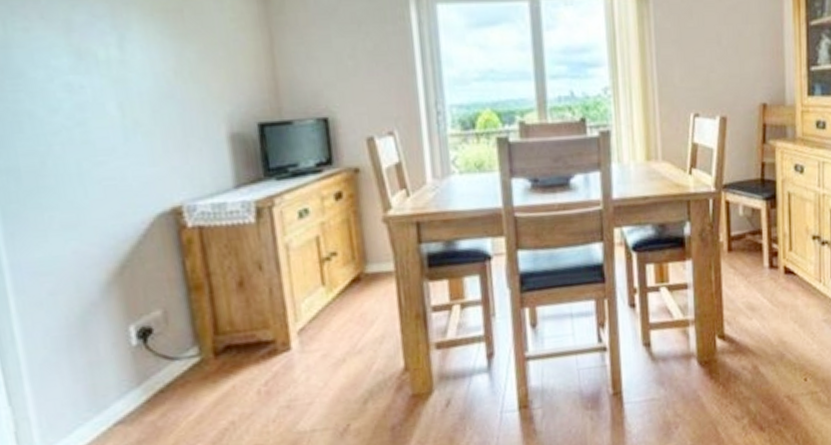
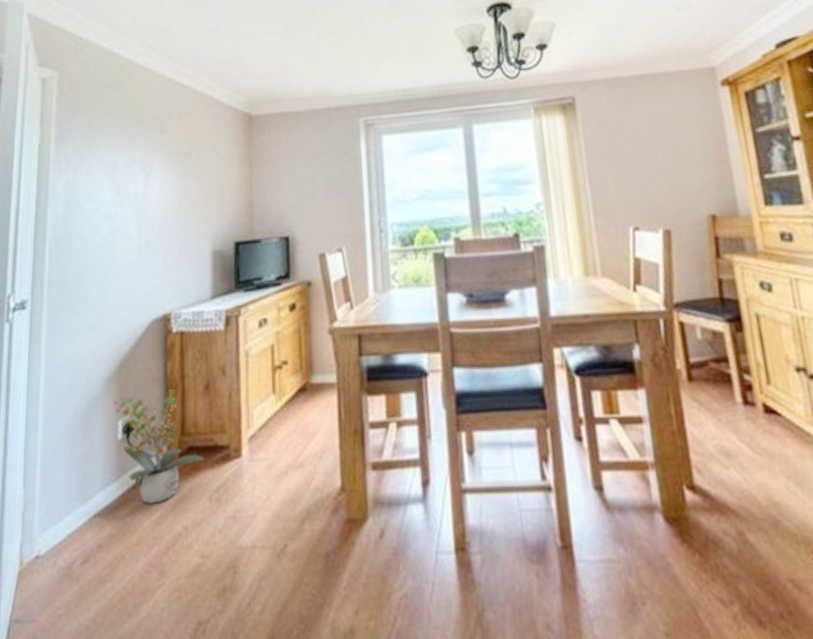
potted plant: none [119,282,247,406] -> present [114,383,204,504]

